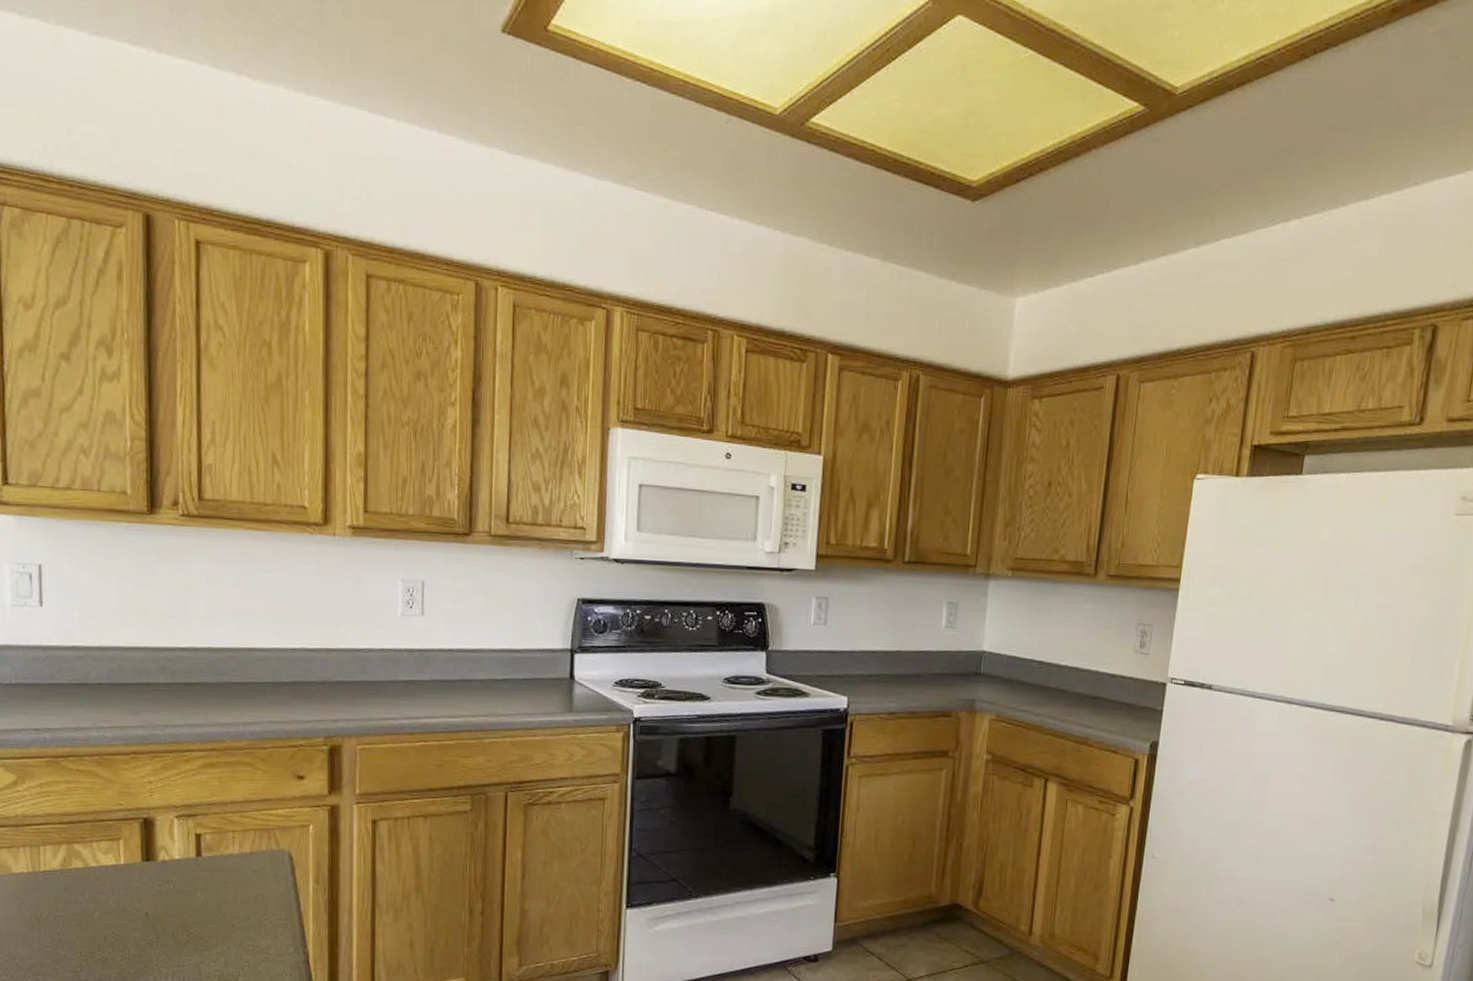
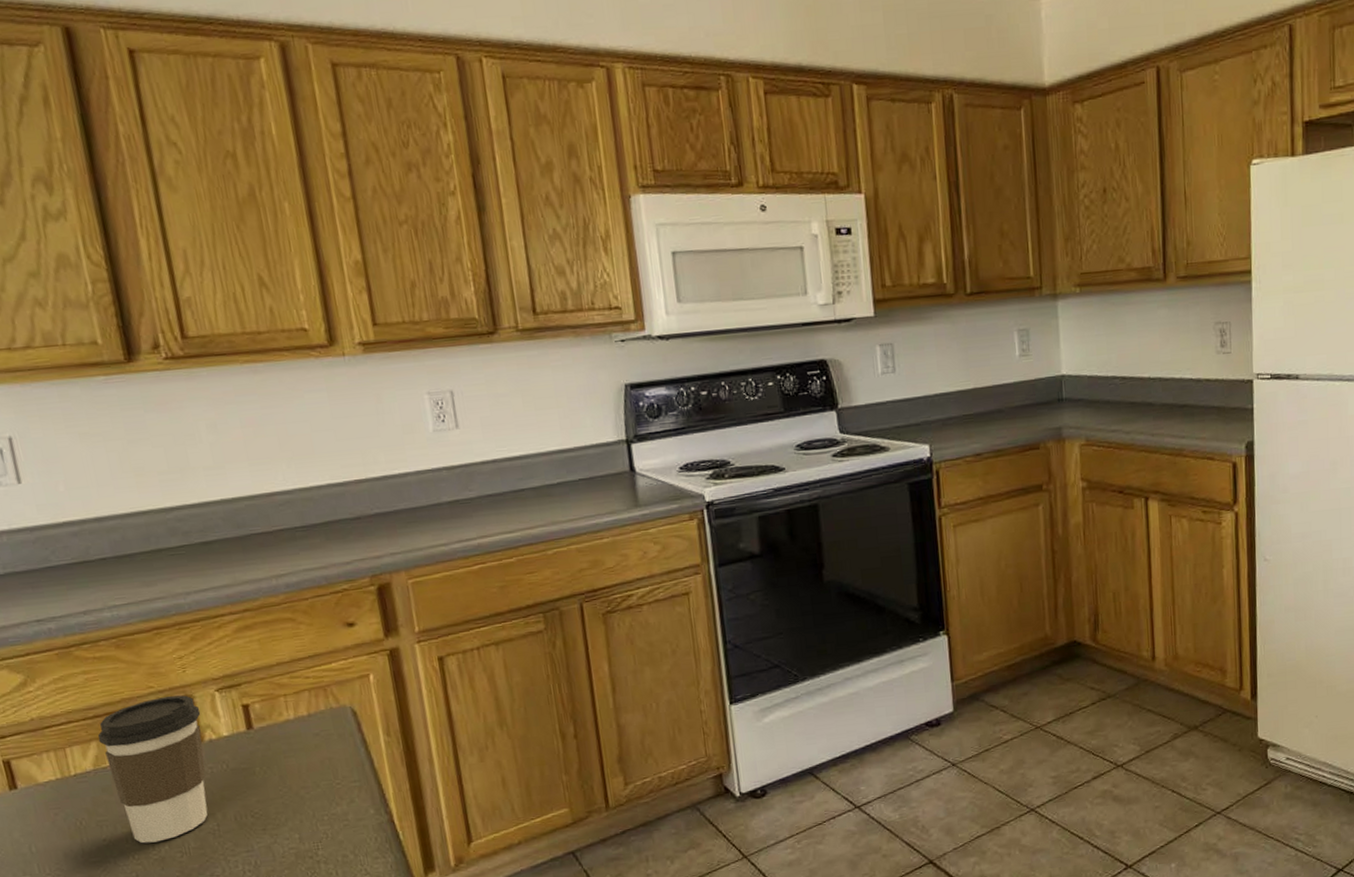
coffee cup: none [68,814,159,944] -> present [97,695,208,844]

